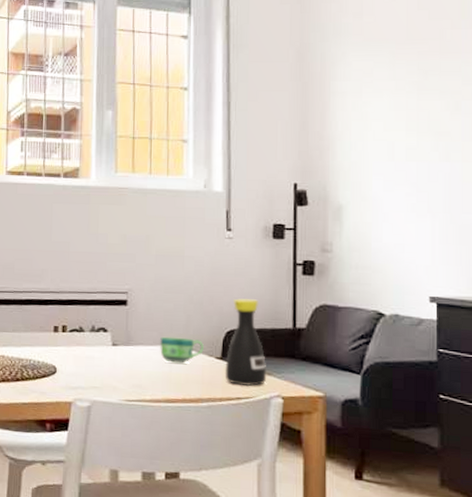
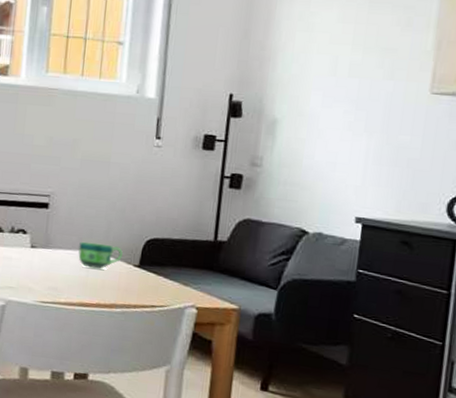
bottle: present [225,298,266,387] -> none [141,208,184,296]

